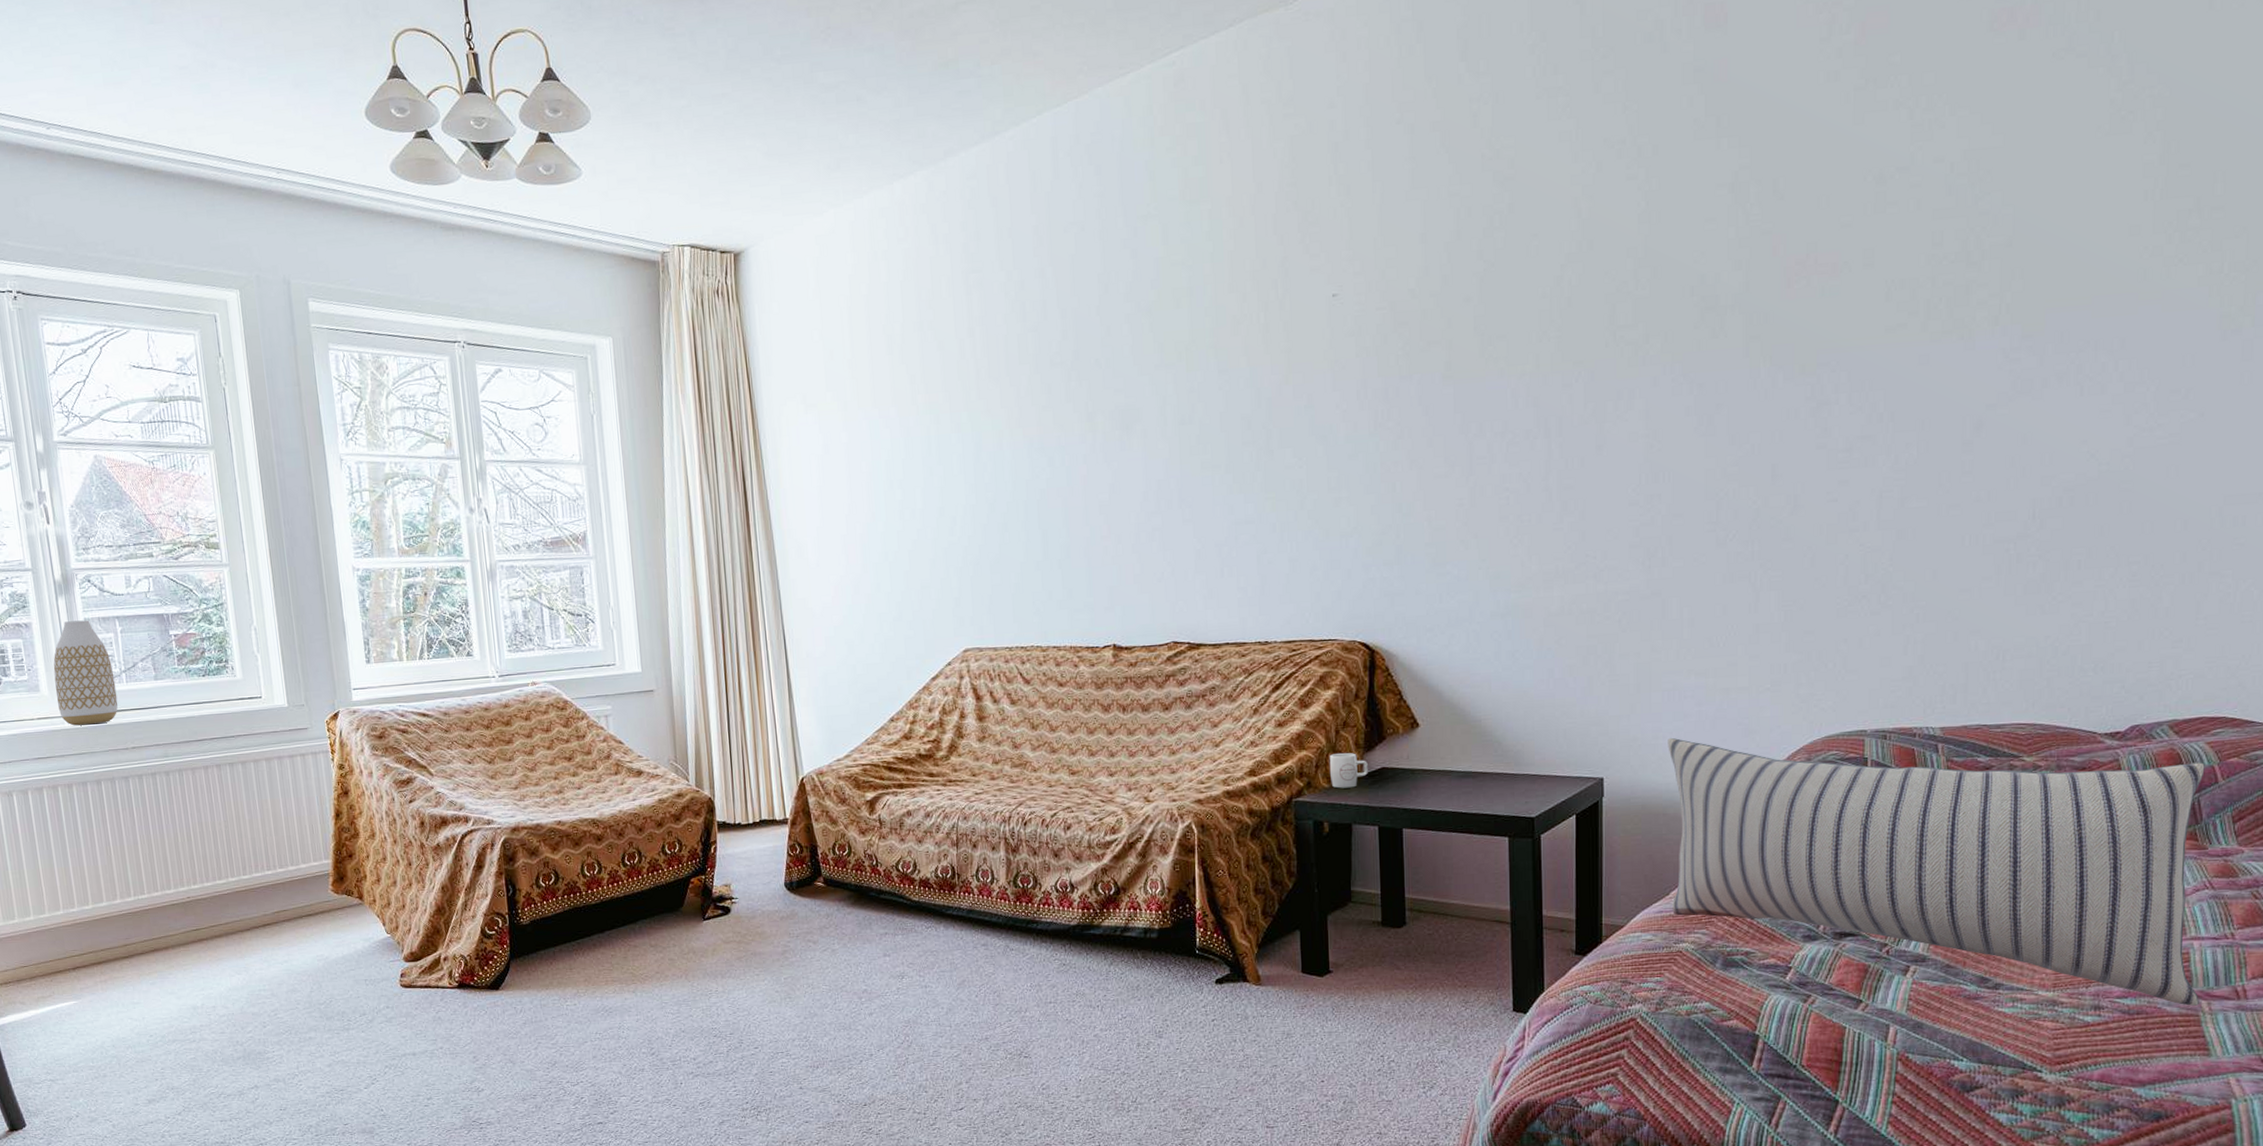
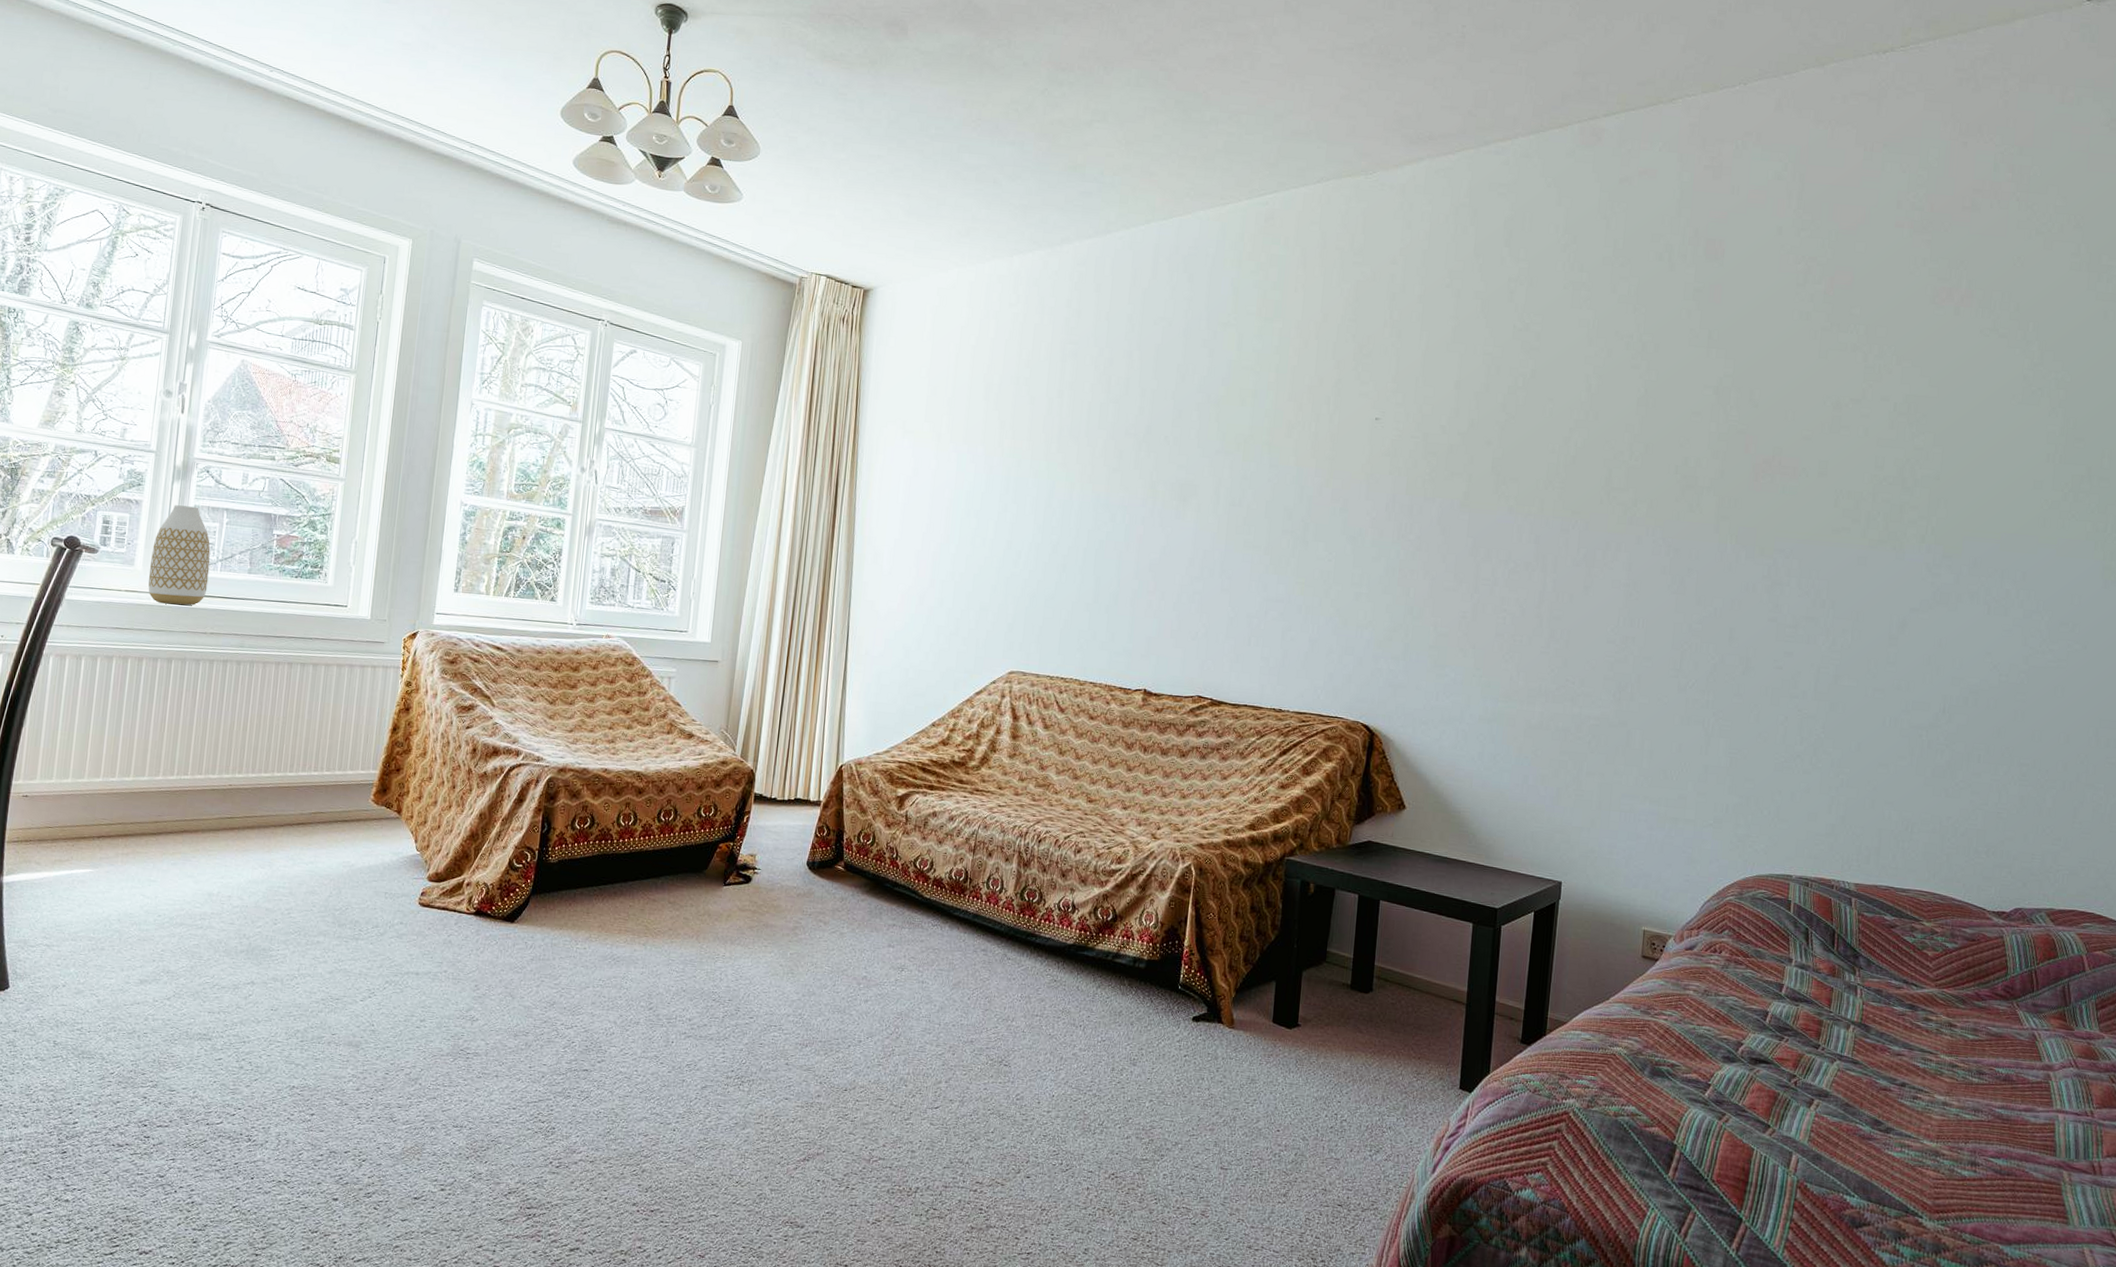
mug: present [1329,753,1368,789] -> none [1321,821,1356,856]
pillow: present [1668,737,2205,1006] -> none [1610,854,2075,1175]

